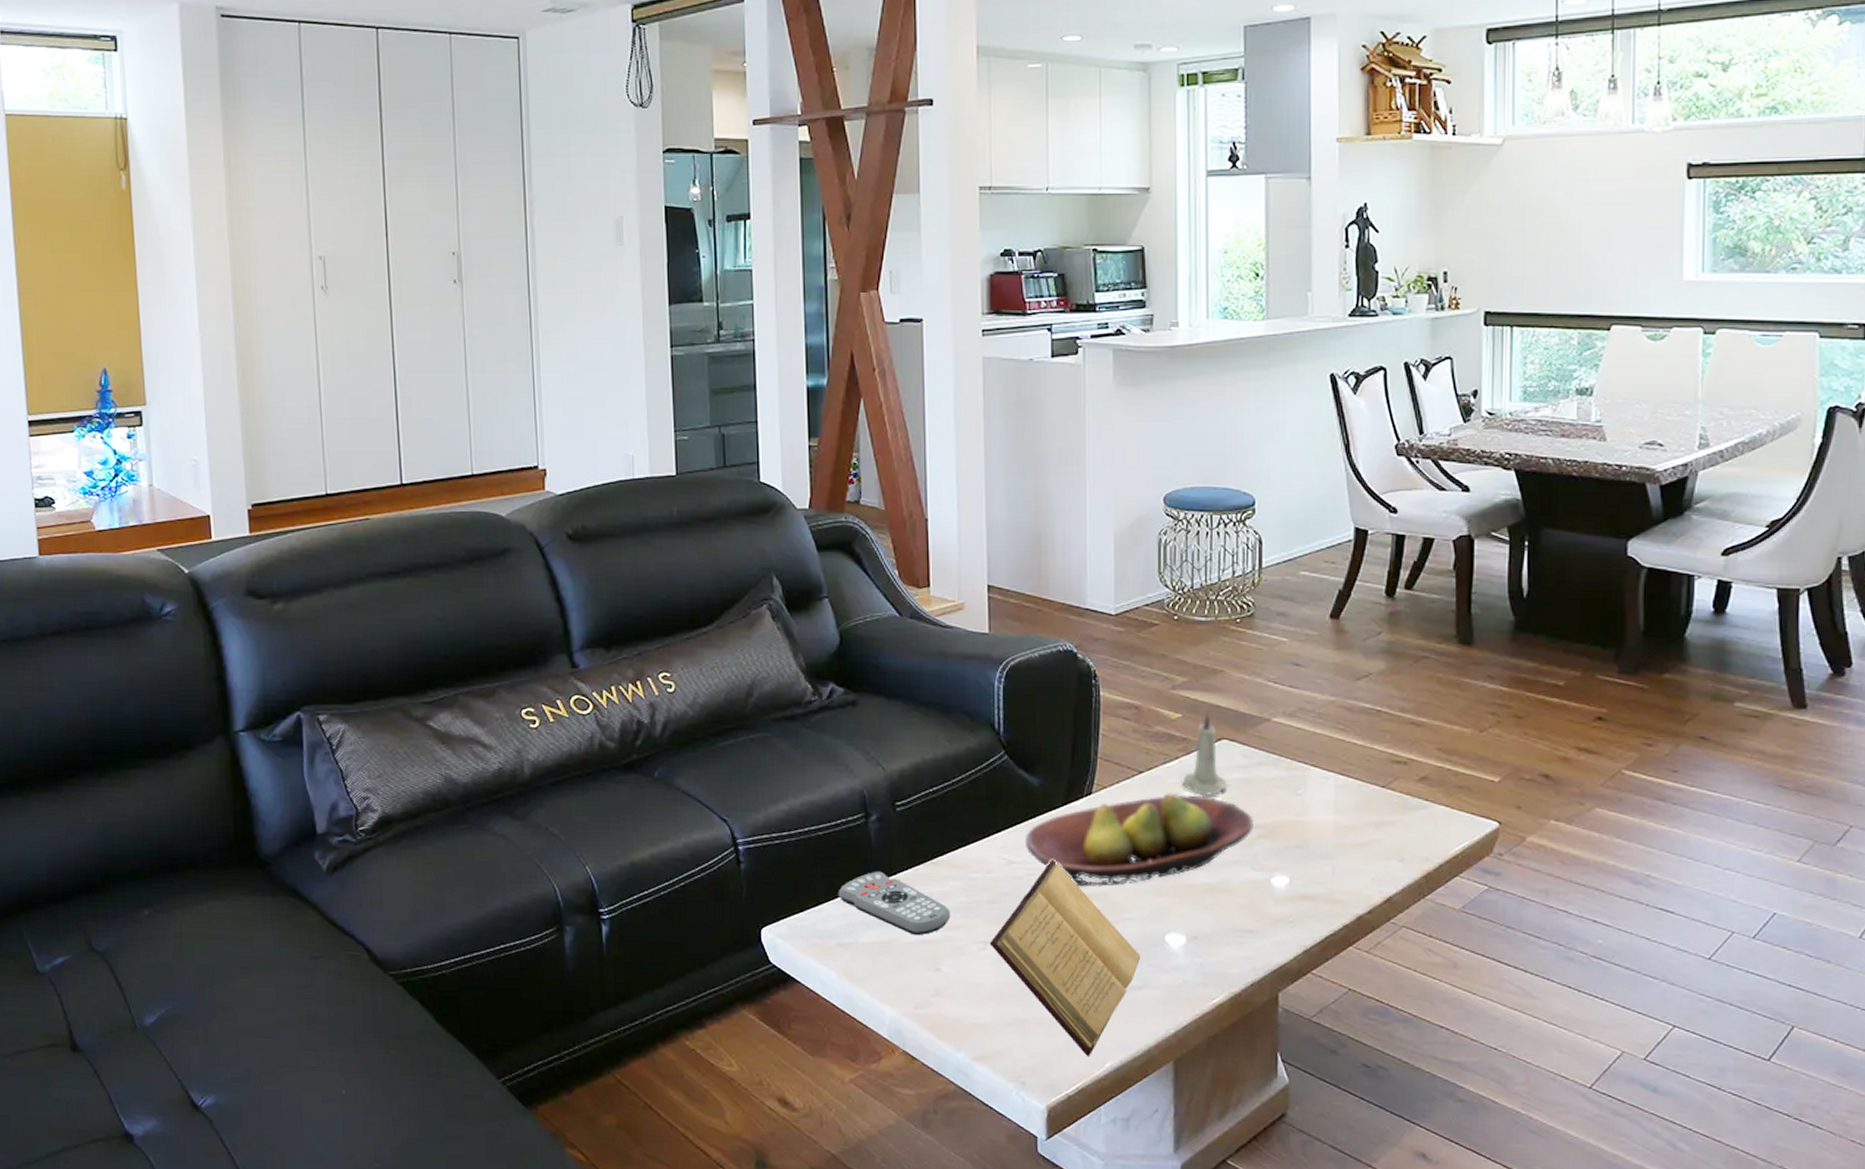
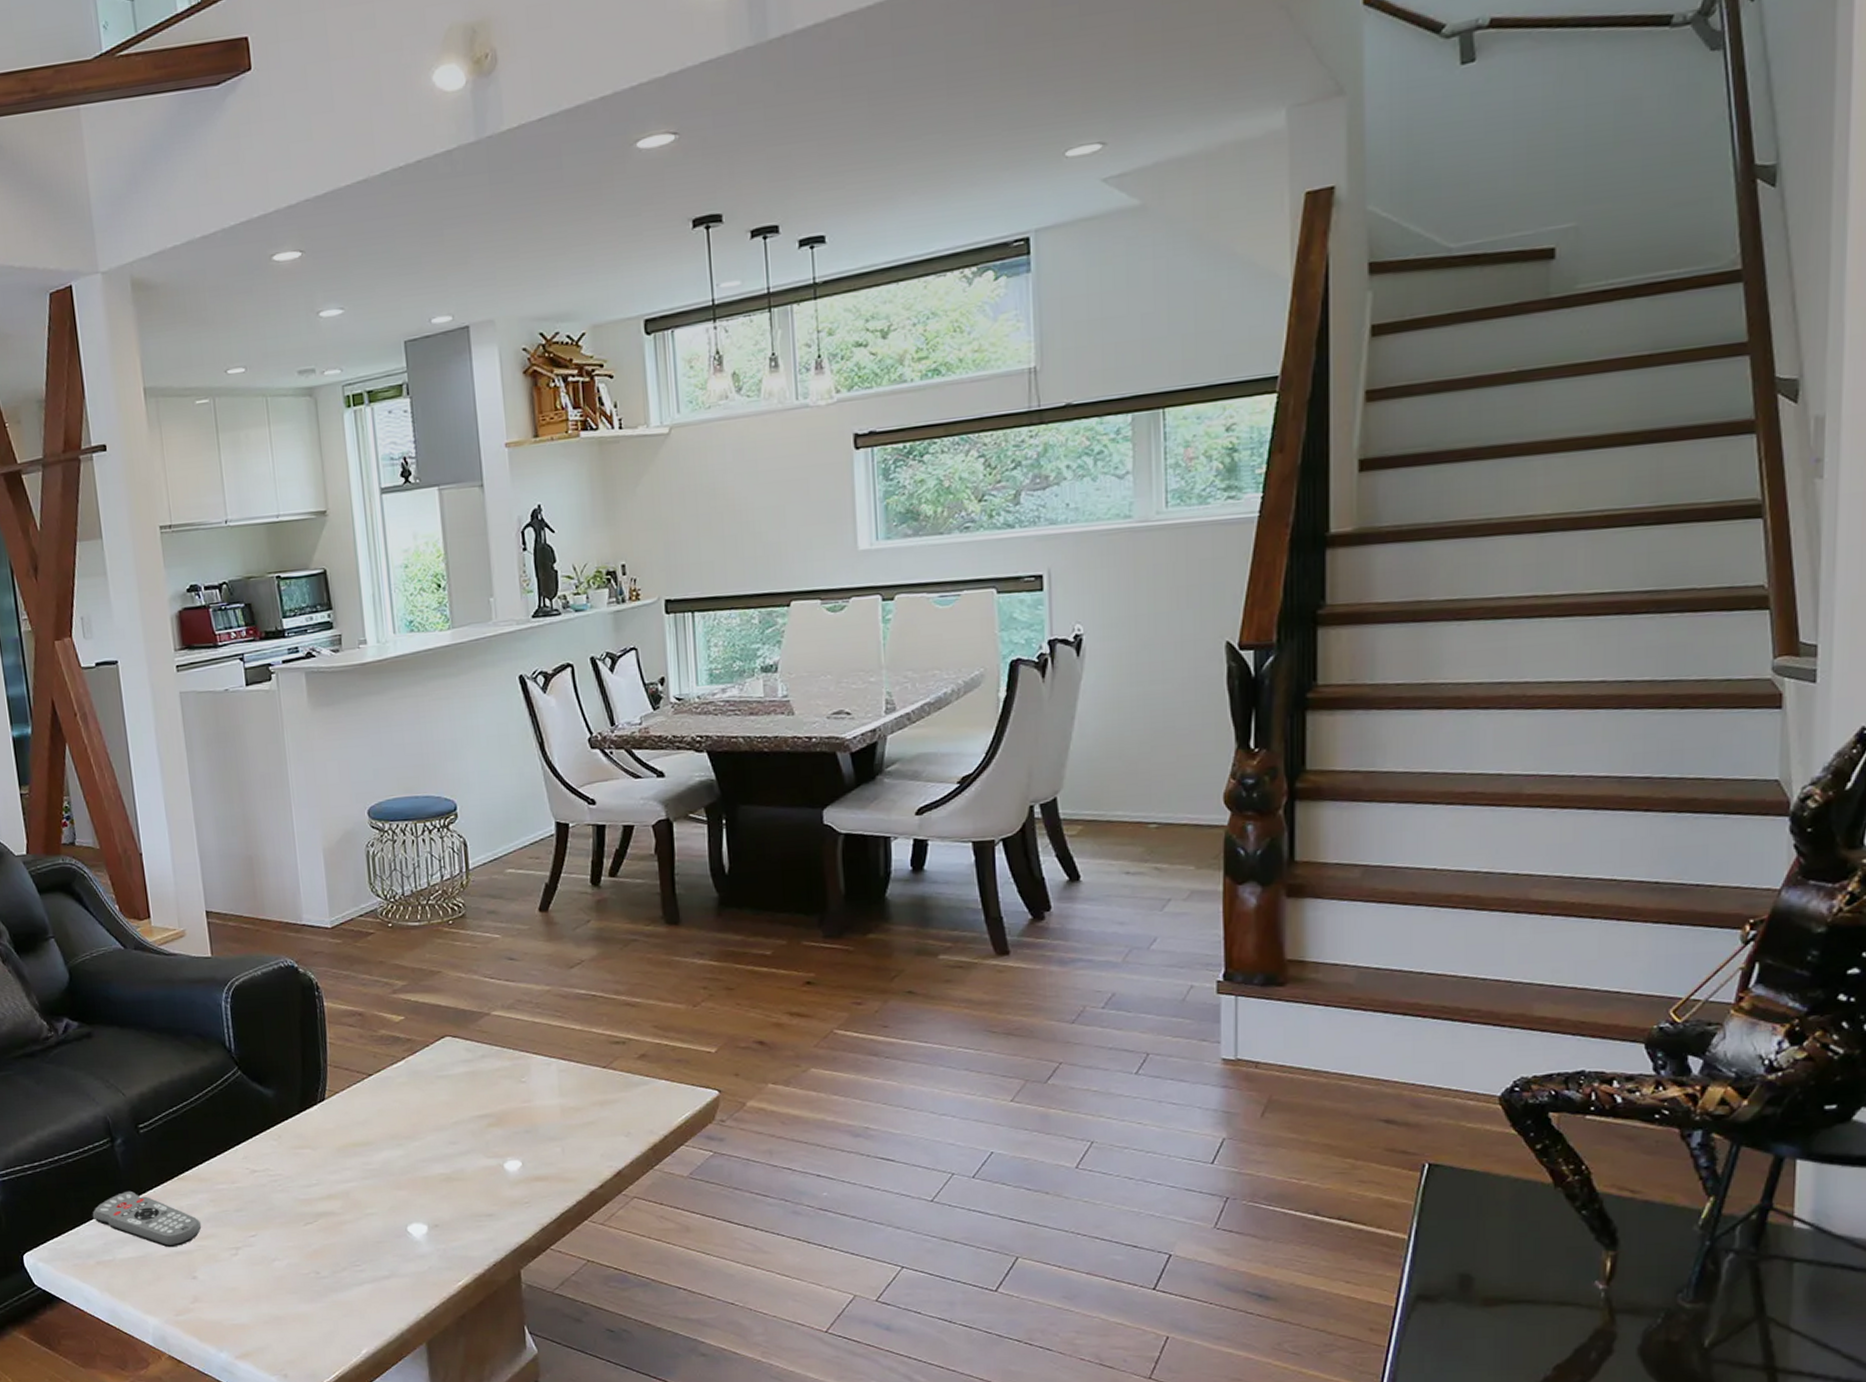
book: present [989,859,1141,1056] -> none [240,1164,387,1345]
fruit bowl: present [1026,793,1253,887] -> none [265,1091,483,1188]
candle: present [1182,711,1229,796] -> none [410,1011,455,1092]

